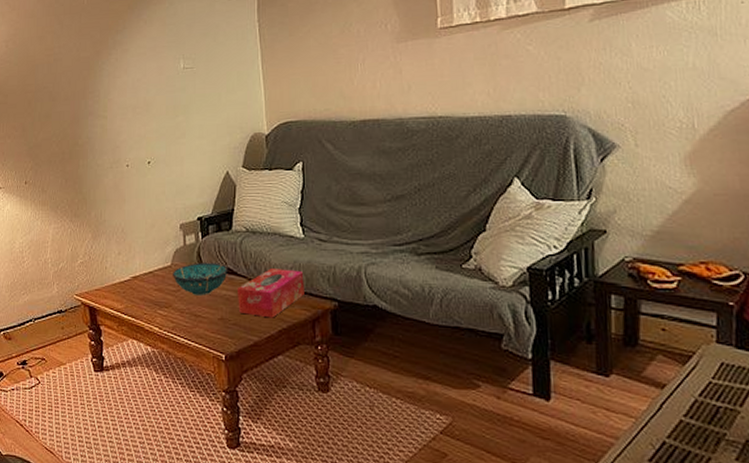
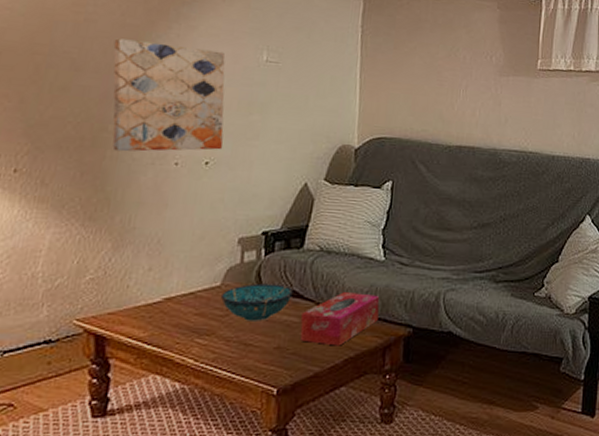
wall art: none [74,66,159,160] -> present [112,38,226,152]

